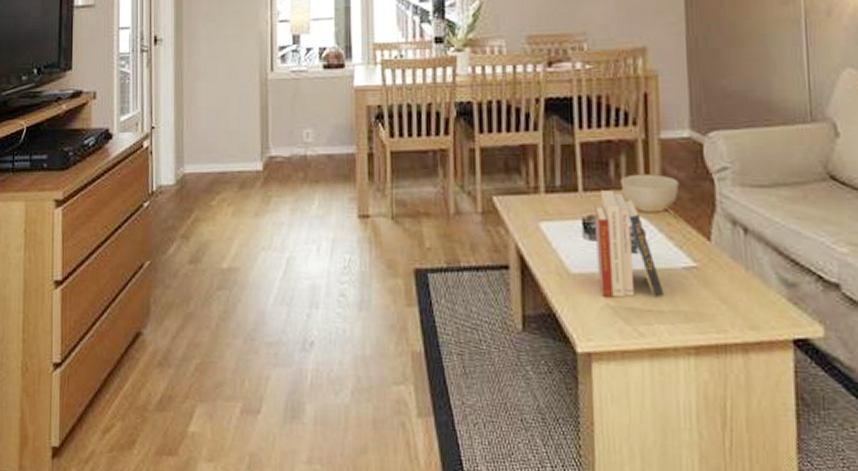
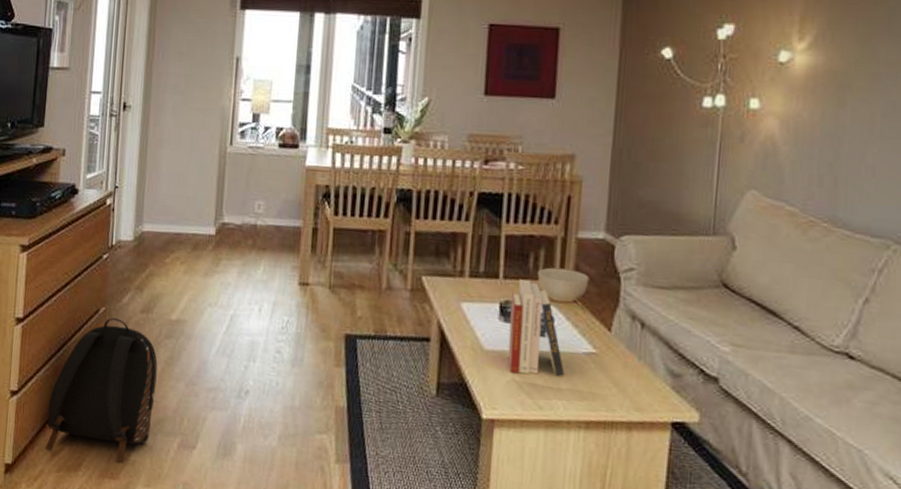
backpack: none [95,272,211,436] -> present [45,318,158,463]

